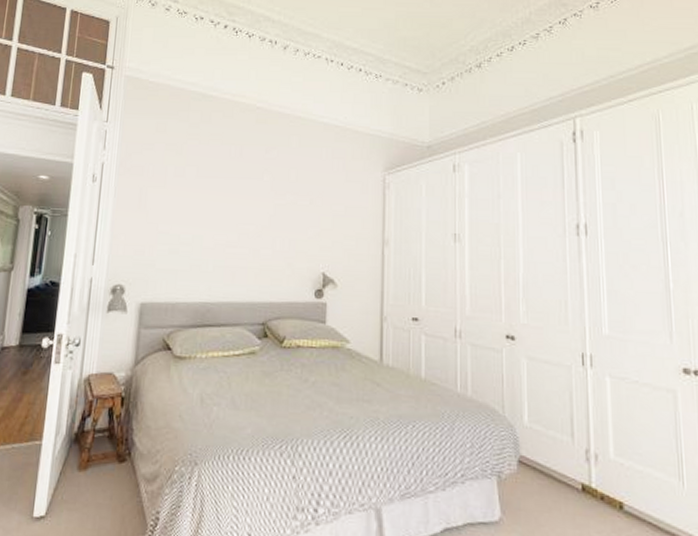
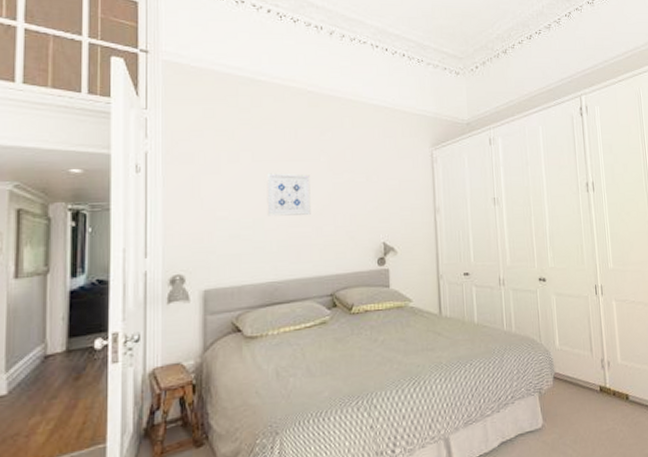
wall art: none [206,190,252,237] -> present [266,173,311,216]

